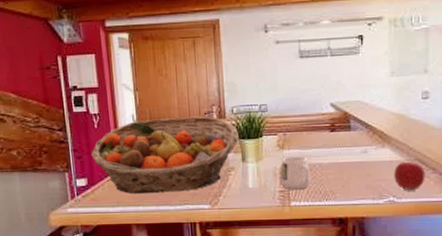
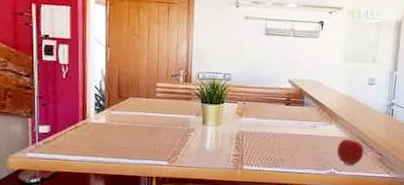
fruit basket: present [91,116,240,194] -> none [57,75,203,147]
mug: present [280,155,311,190] -> none [236,124,264,155]

